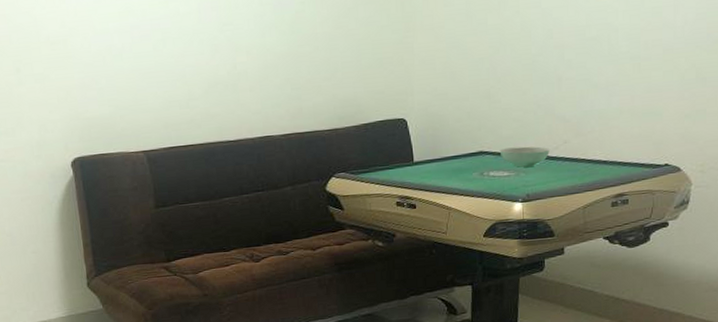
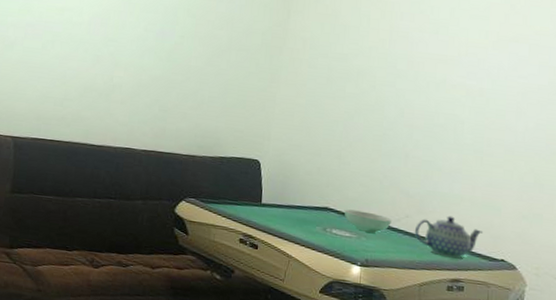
teapot: none [573,131,644,175] -> present [414,215,482,259]

